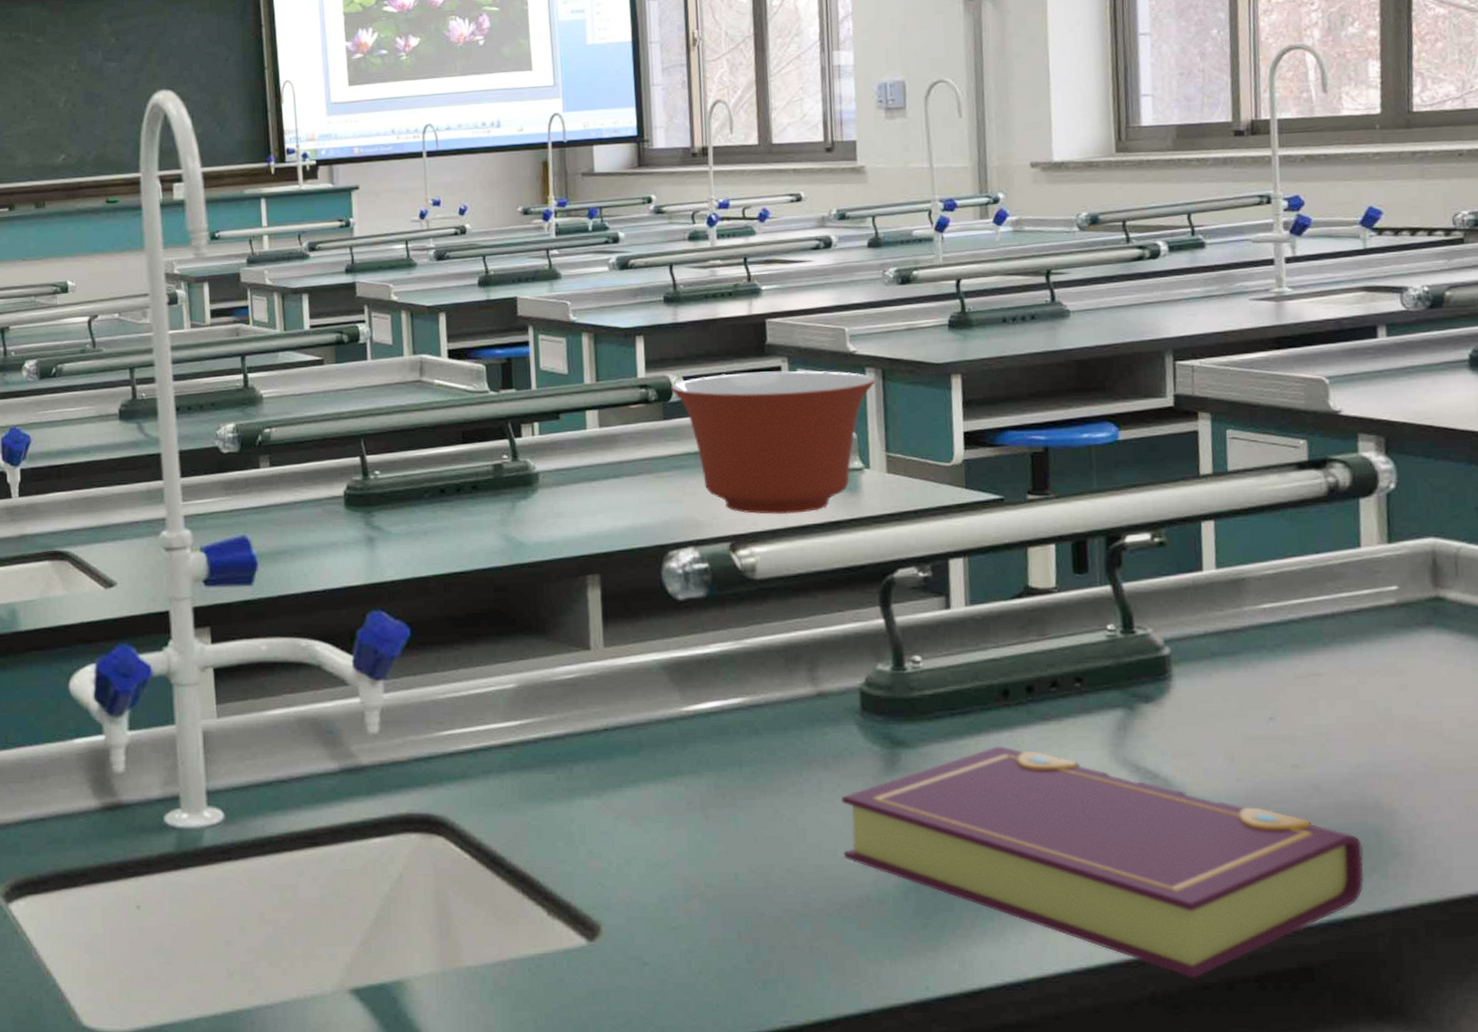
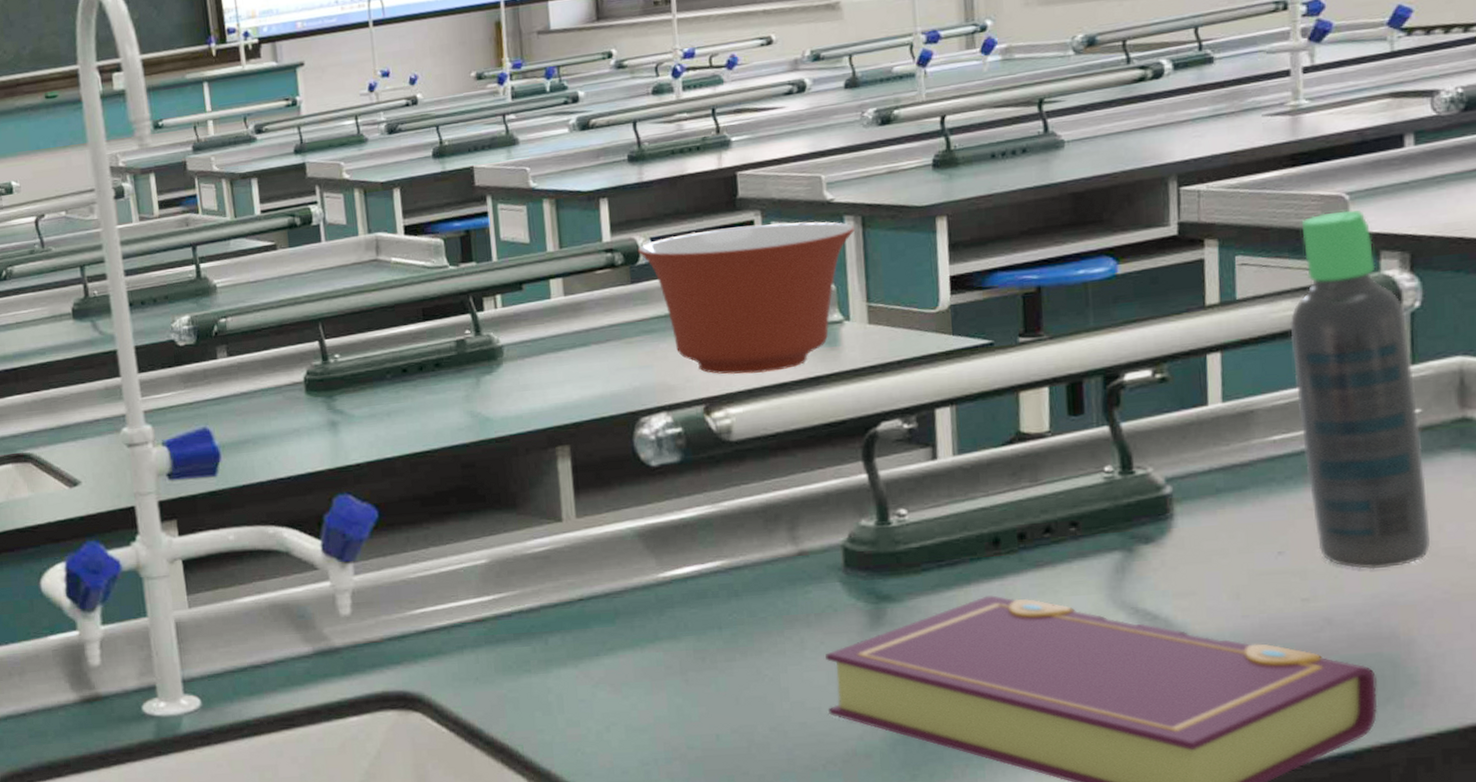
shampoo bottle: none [1277,393,1410,740] -> present [1289,210,1431,570]

